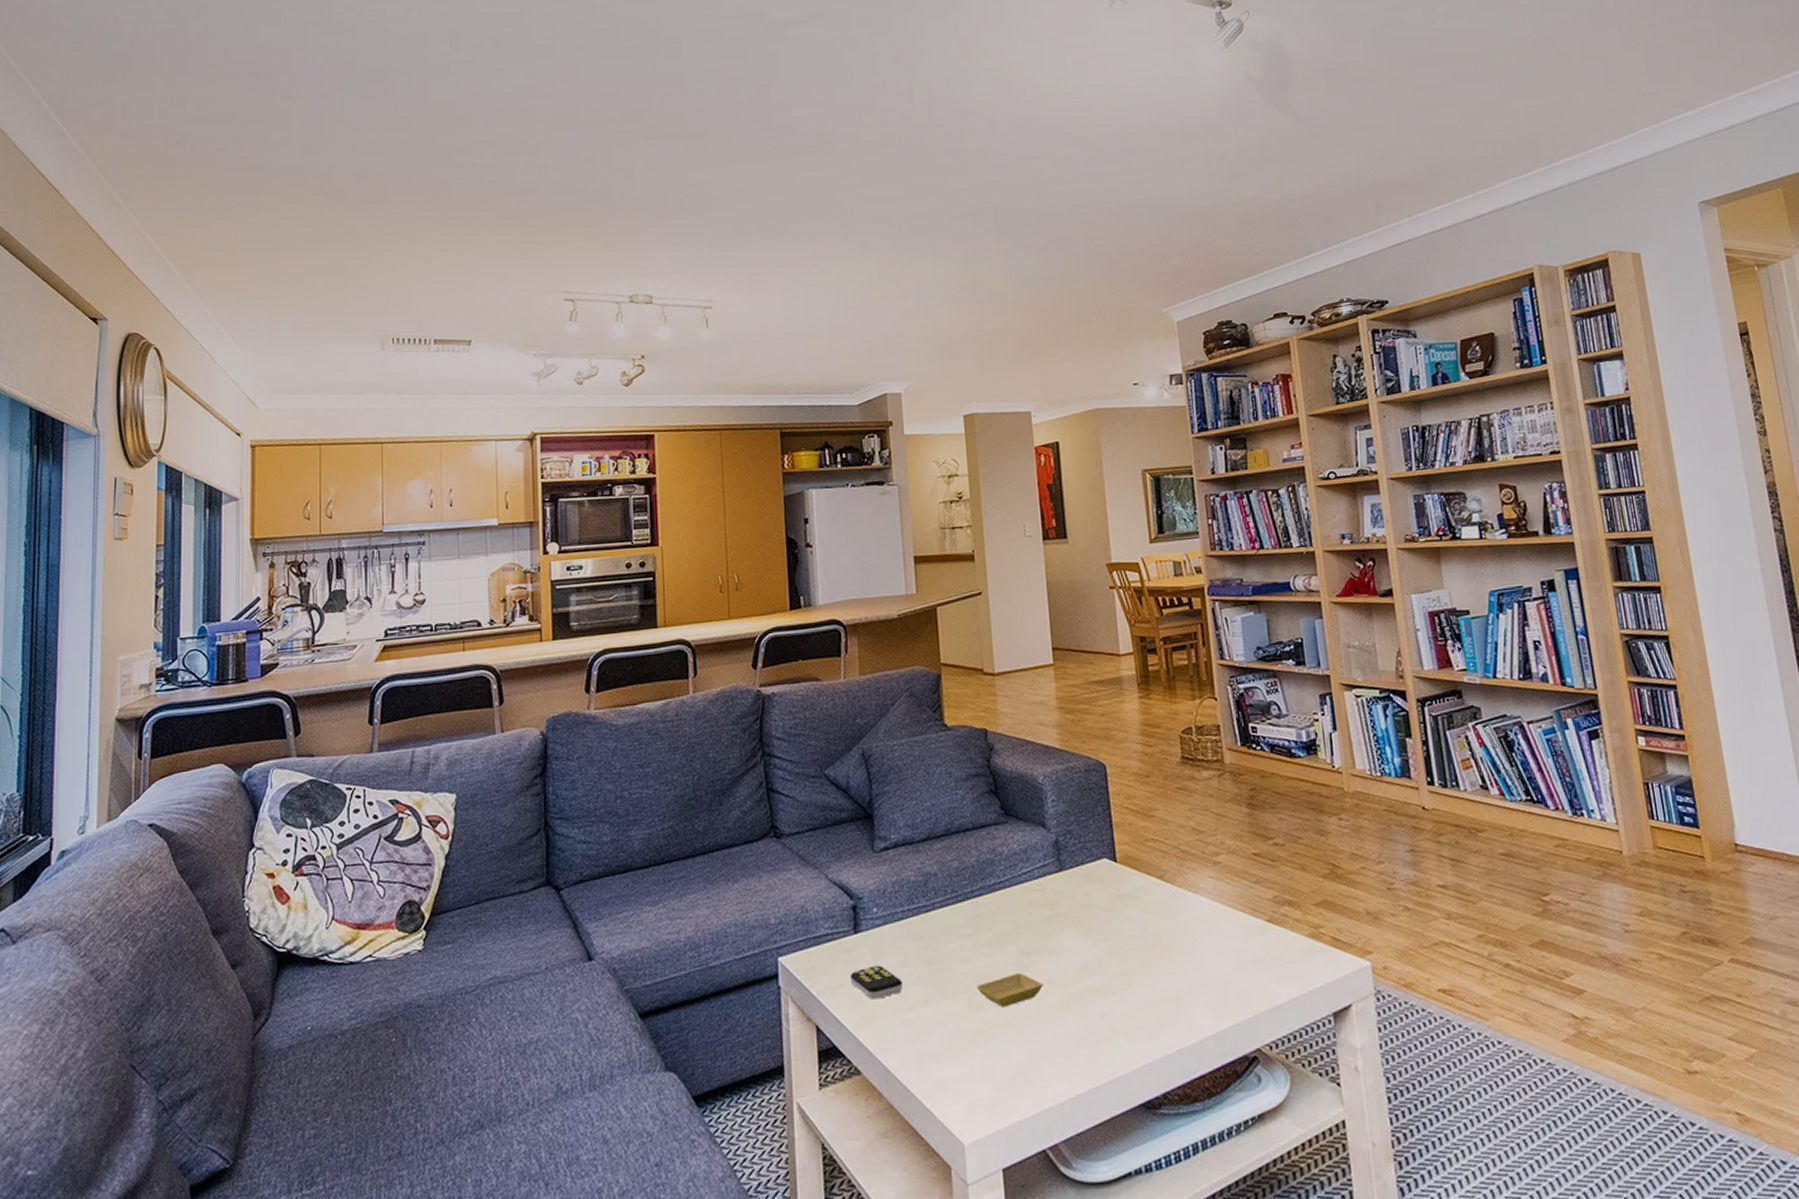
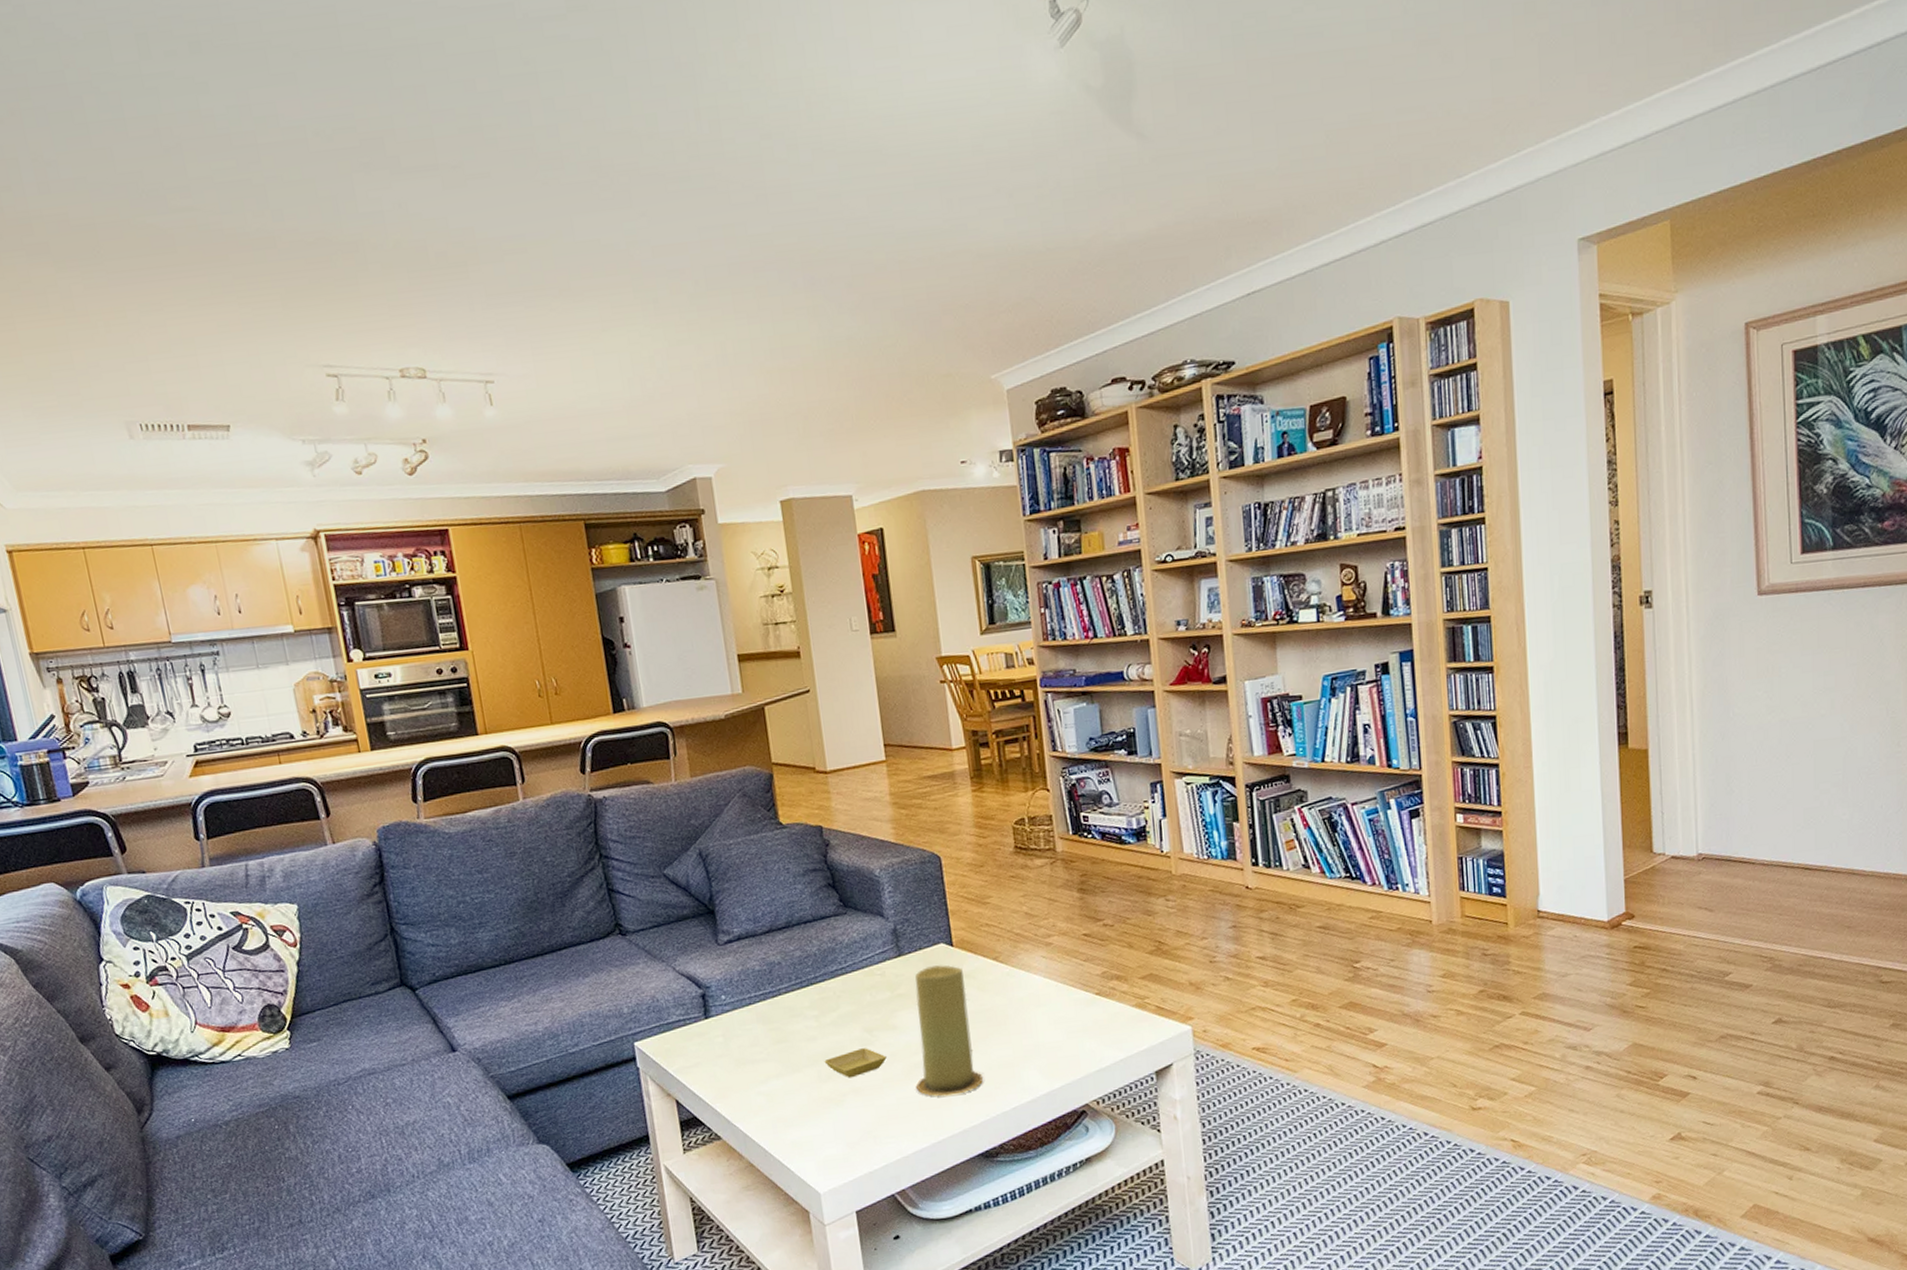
remote control: present [850,965,903,1000] -> none [704,1045,755,1076]
candle: none [1073,882,1146,1033] -> present [915,965,983,1096]

